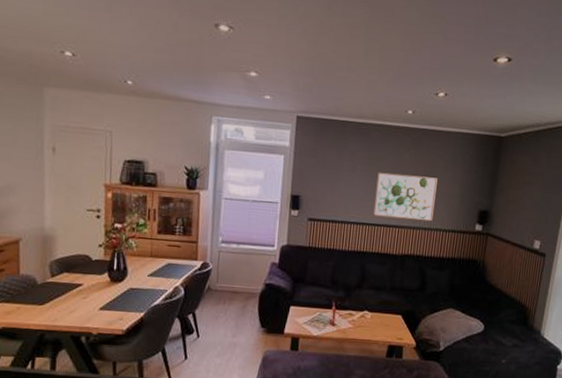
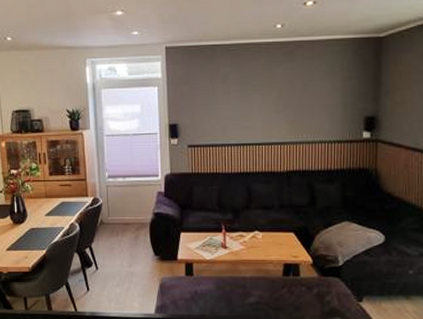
wall art: present [373,172,438,221] -> none [253,89,316,135]

